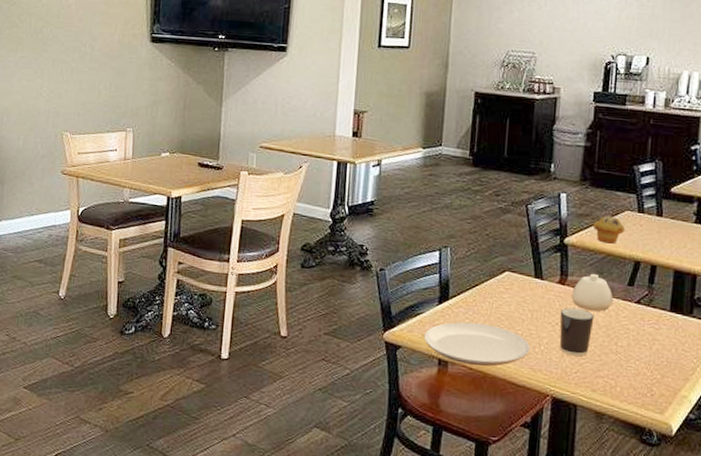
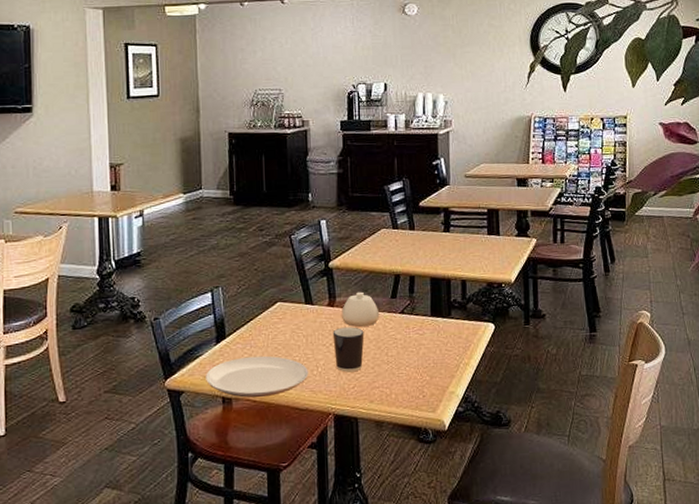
muffin: present [592,216,626,244] -> none [353,236,383,262]

